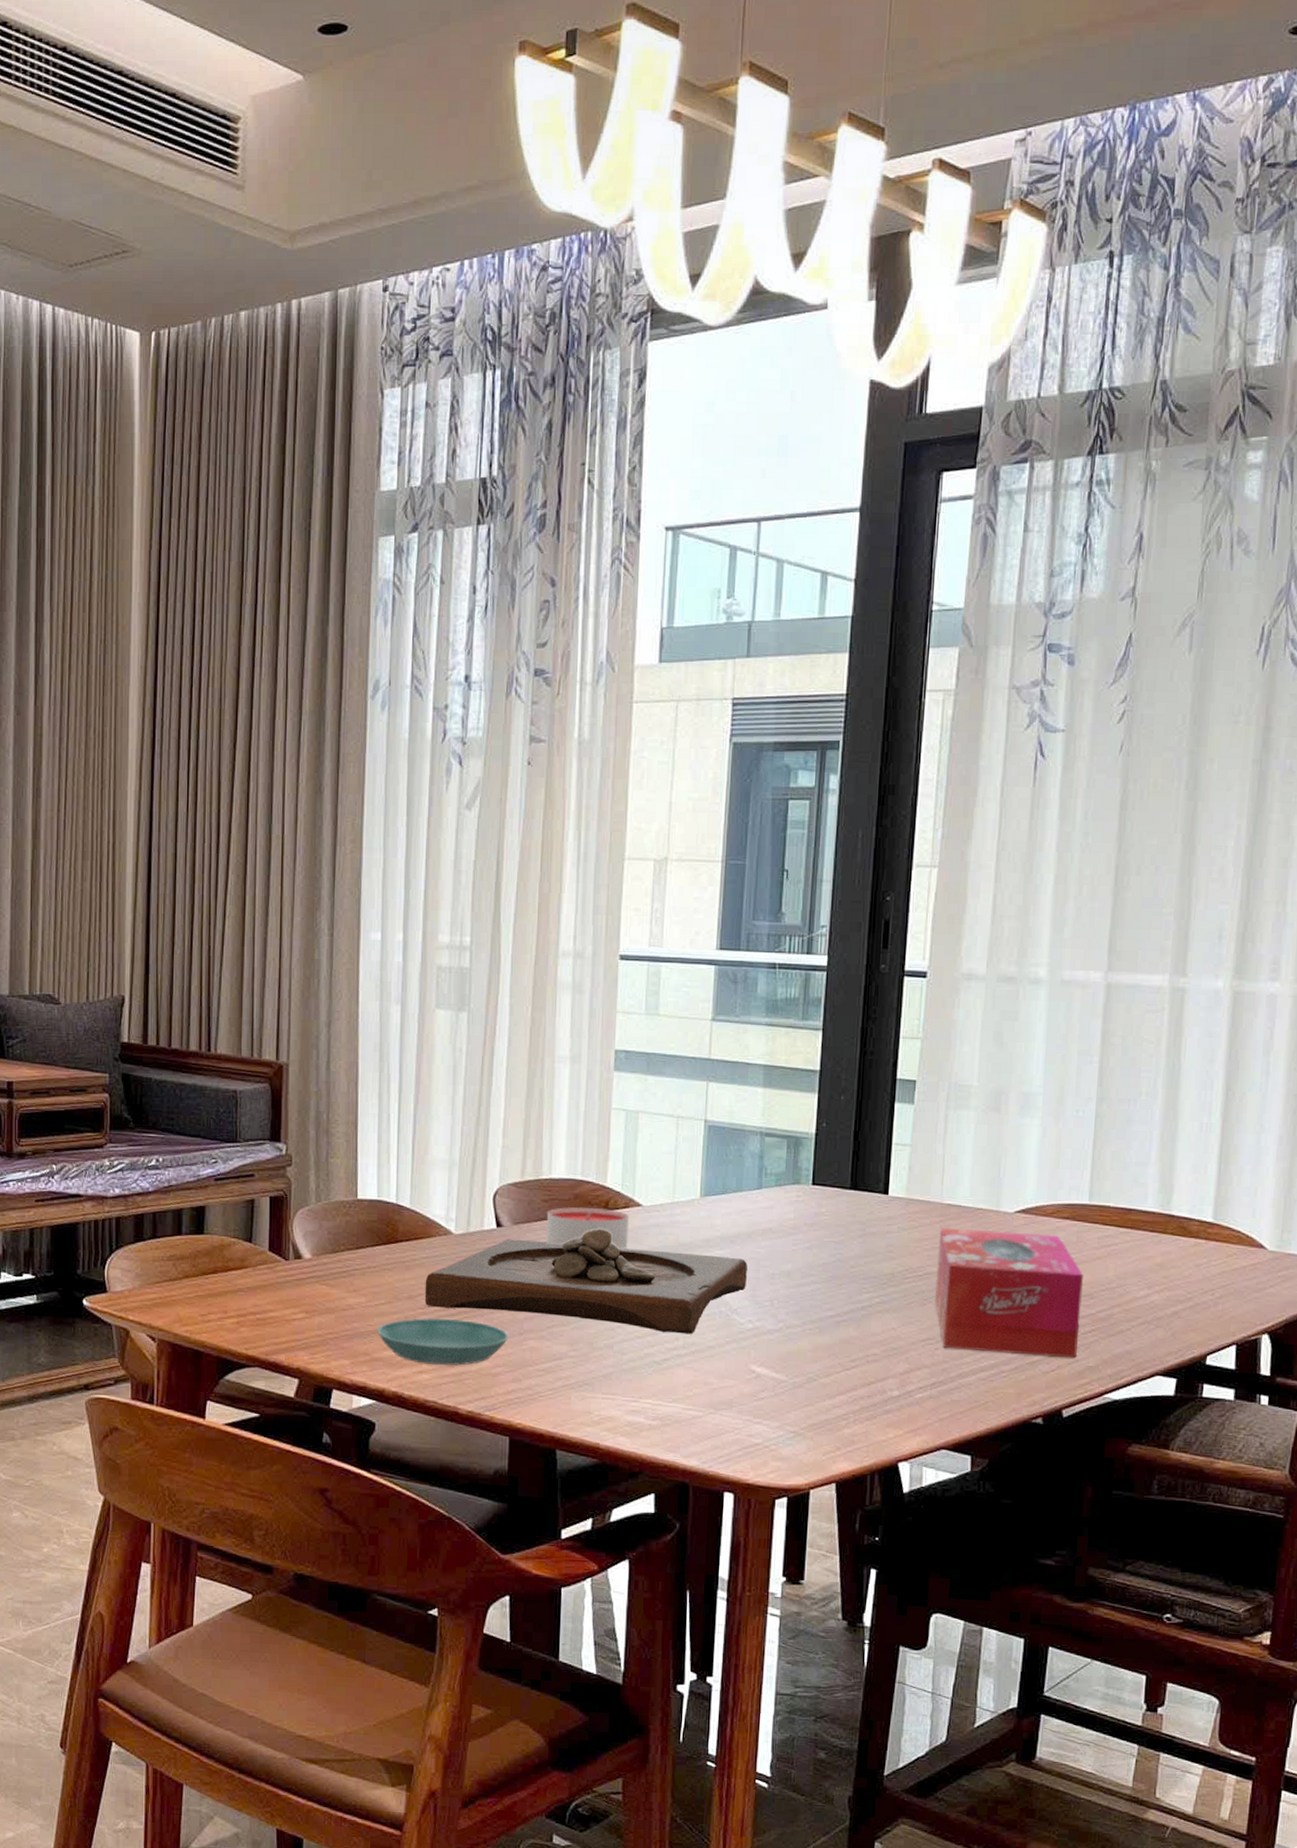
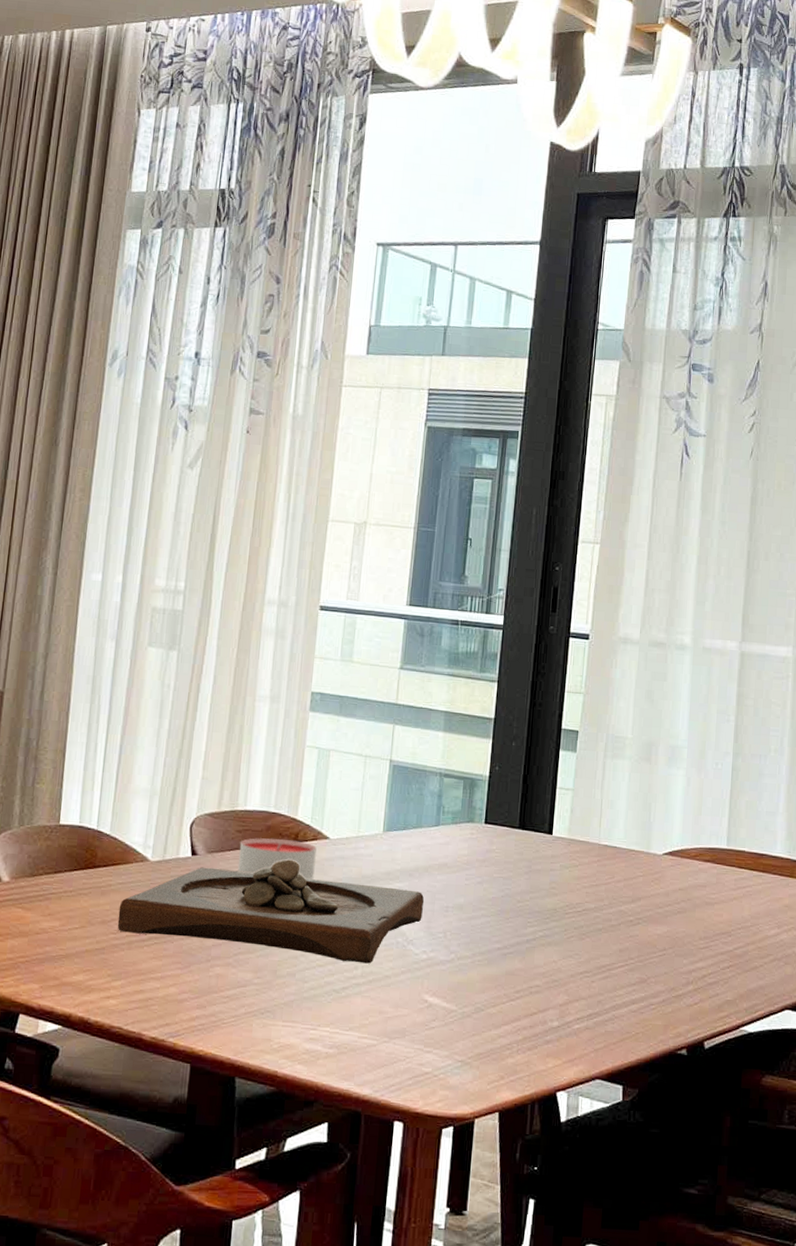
saucer: present [376,1318,508,1366] -> none [68,943,196,991]
tissue box: present [934,1228,1084,1359] -> none [591,867,723,993]

